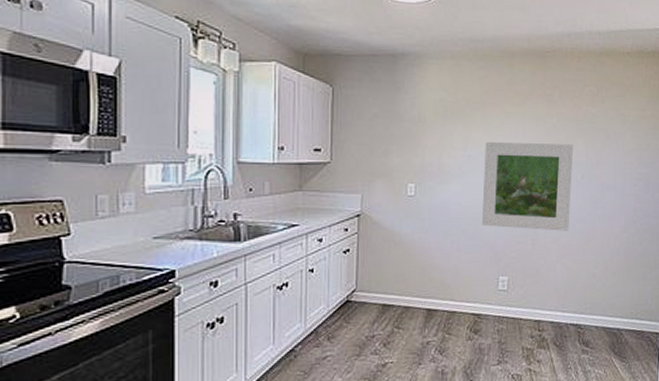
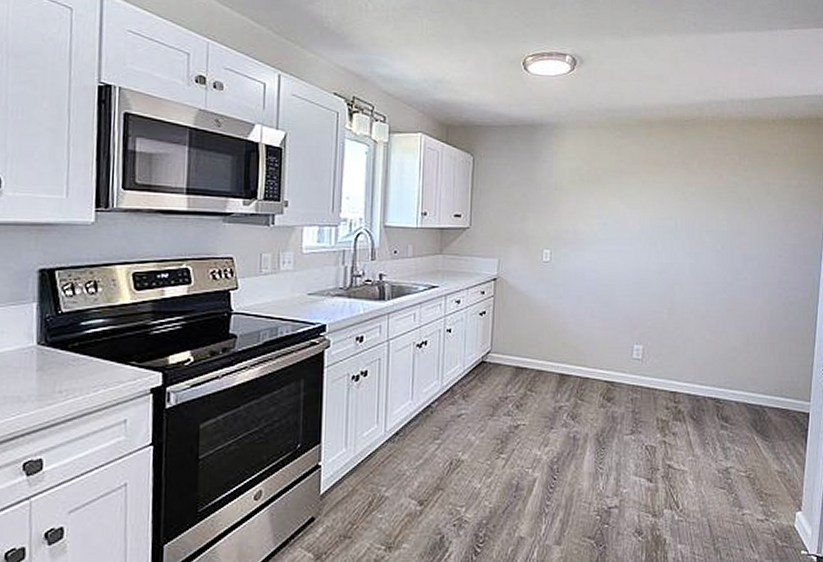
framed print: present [481,142,574,231] -> none [616,210,713,301]

